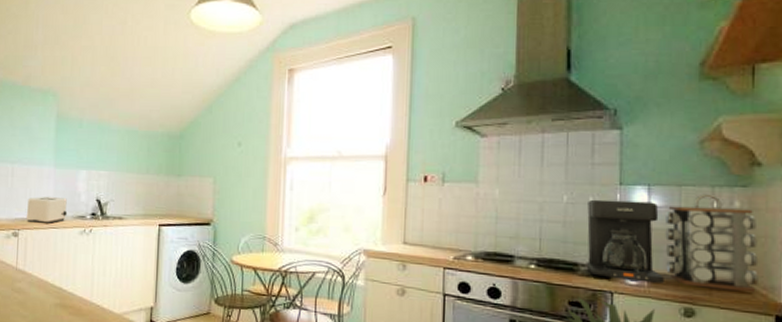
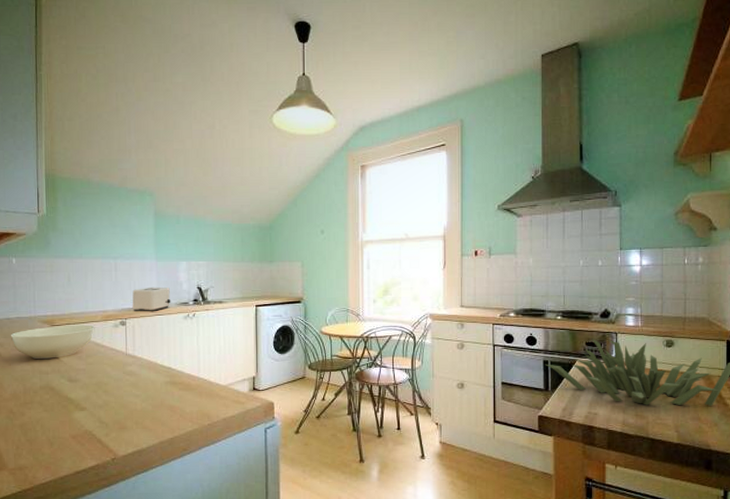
coffee maker: present [586,199,664,284] -> none [597,262,652,323]
spice rack: present [664,193,759,293] -> none [651,253,715,325]

